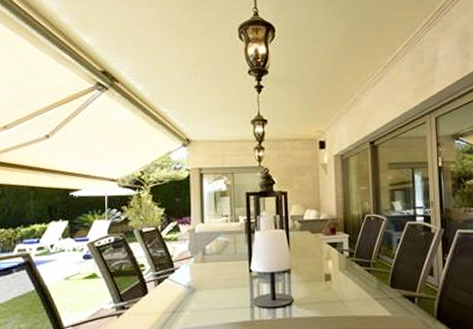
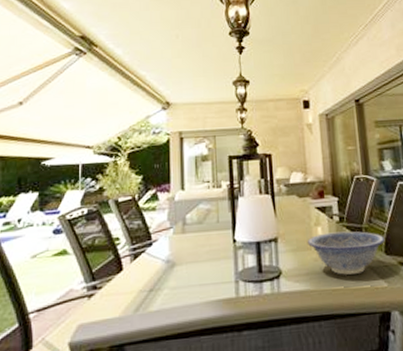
decorative bowl: none [318,265,392,305] -> present [307,231,385,275]

